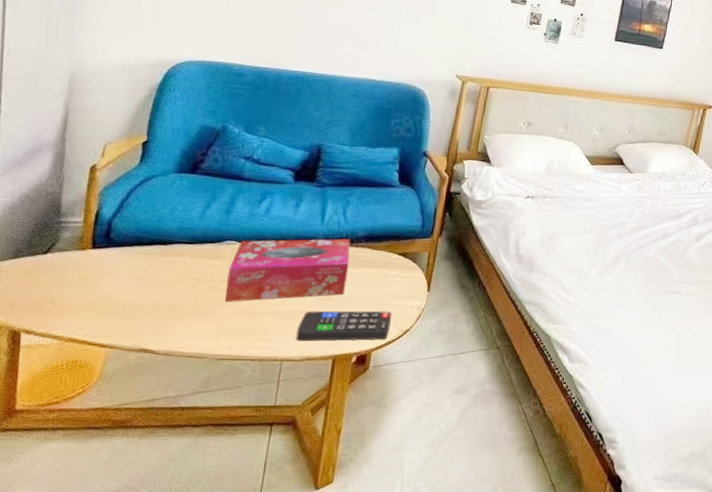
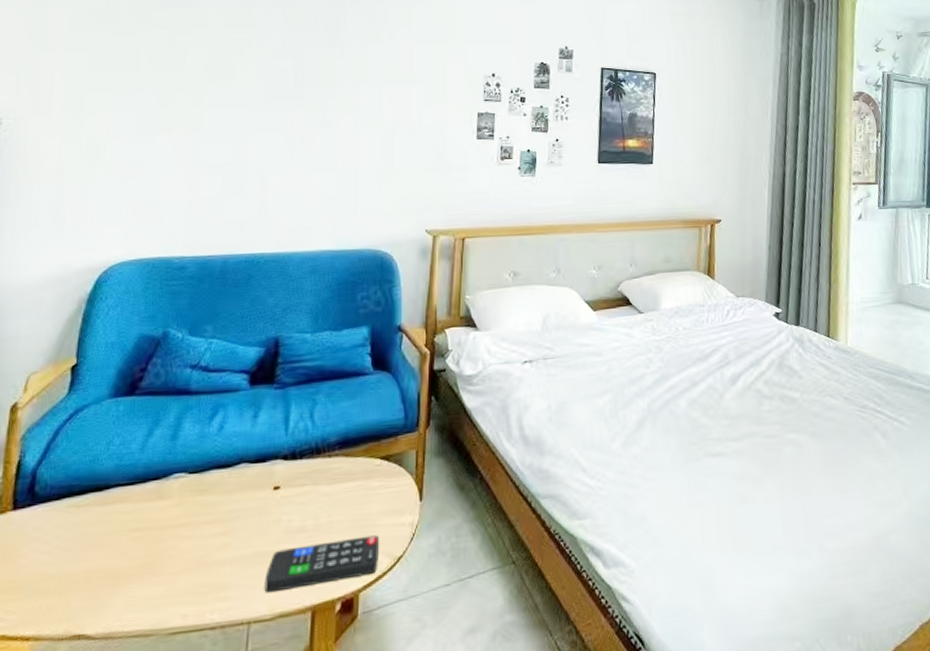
tissue box: present [224,238,351,303] -> none [174,448,323,556]

